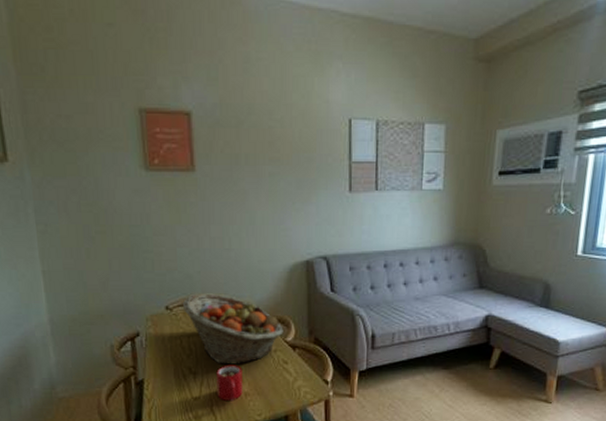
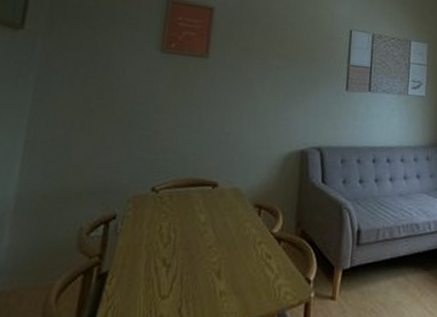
fruit basket: present [182,293,284,365] -> none [170,176,271,257]
mug: present [216,364,243,402] -> none [189,257,222,302]

